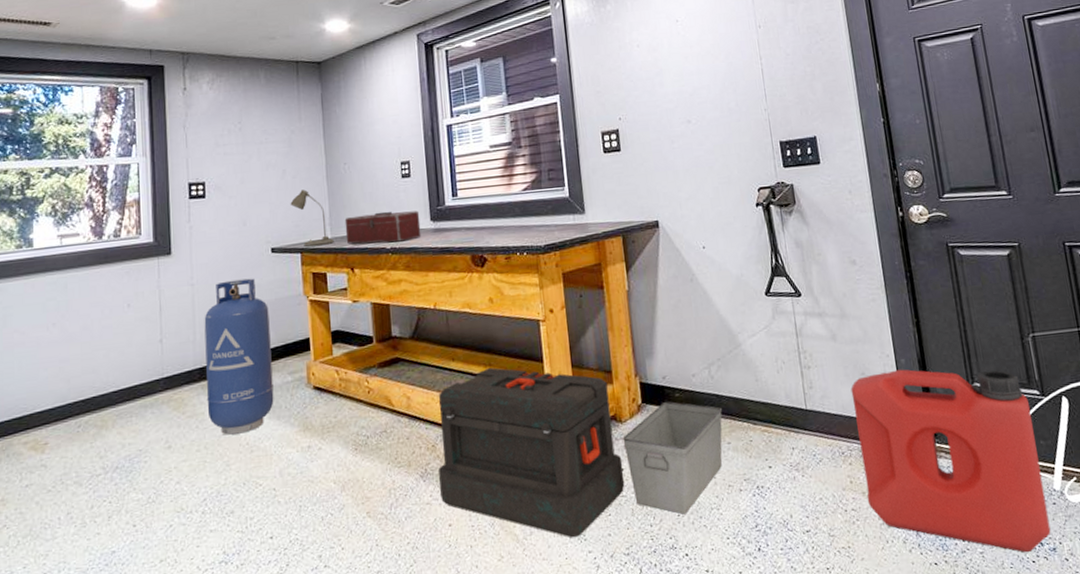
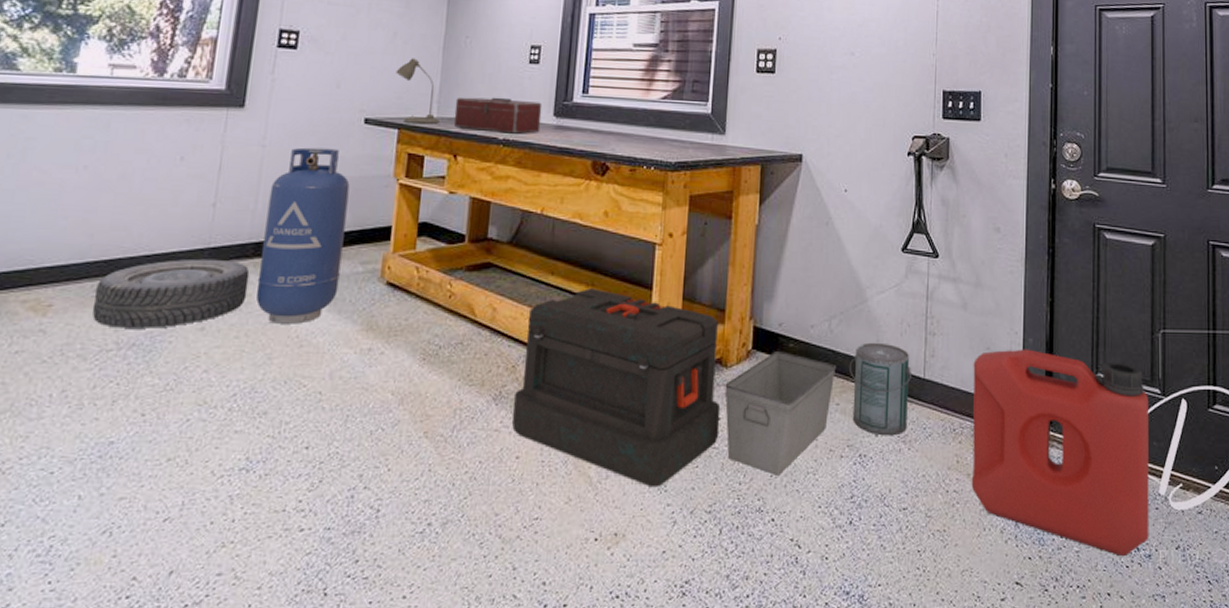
car tire: none [79,386,201,456] -> present [92,258,250,328]
paint can: none [733,381,798,467] -> present [848,342,913,436]

